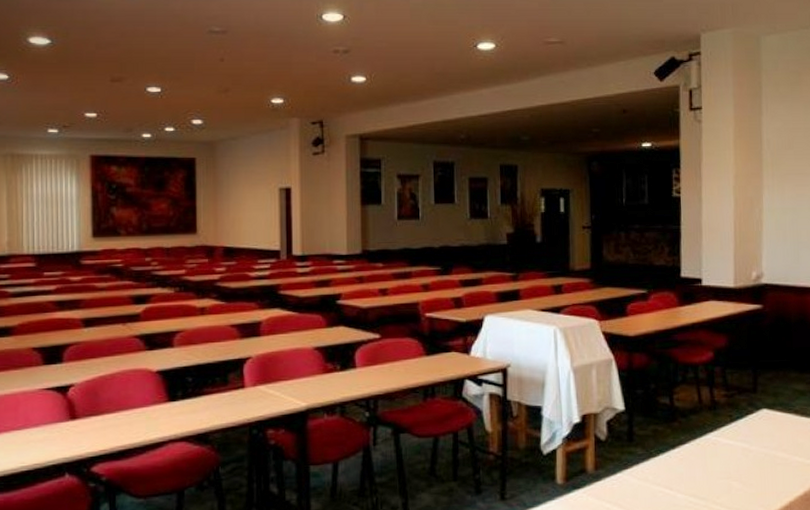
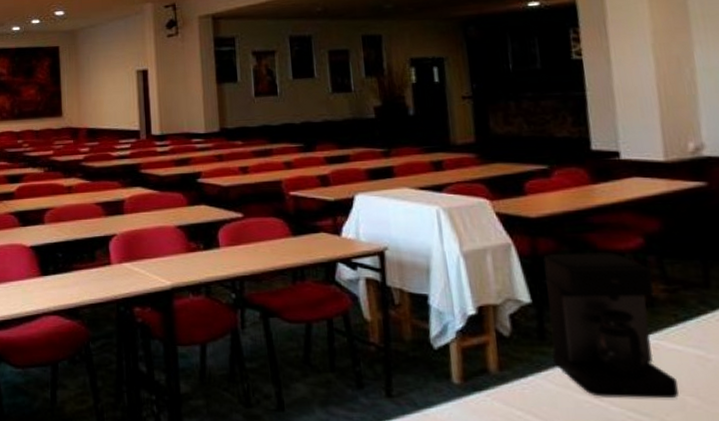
coffee maker: none [636,365,728,487] -> present [543,252,679,399]

